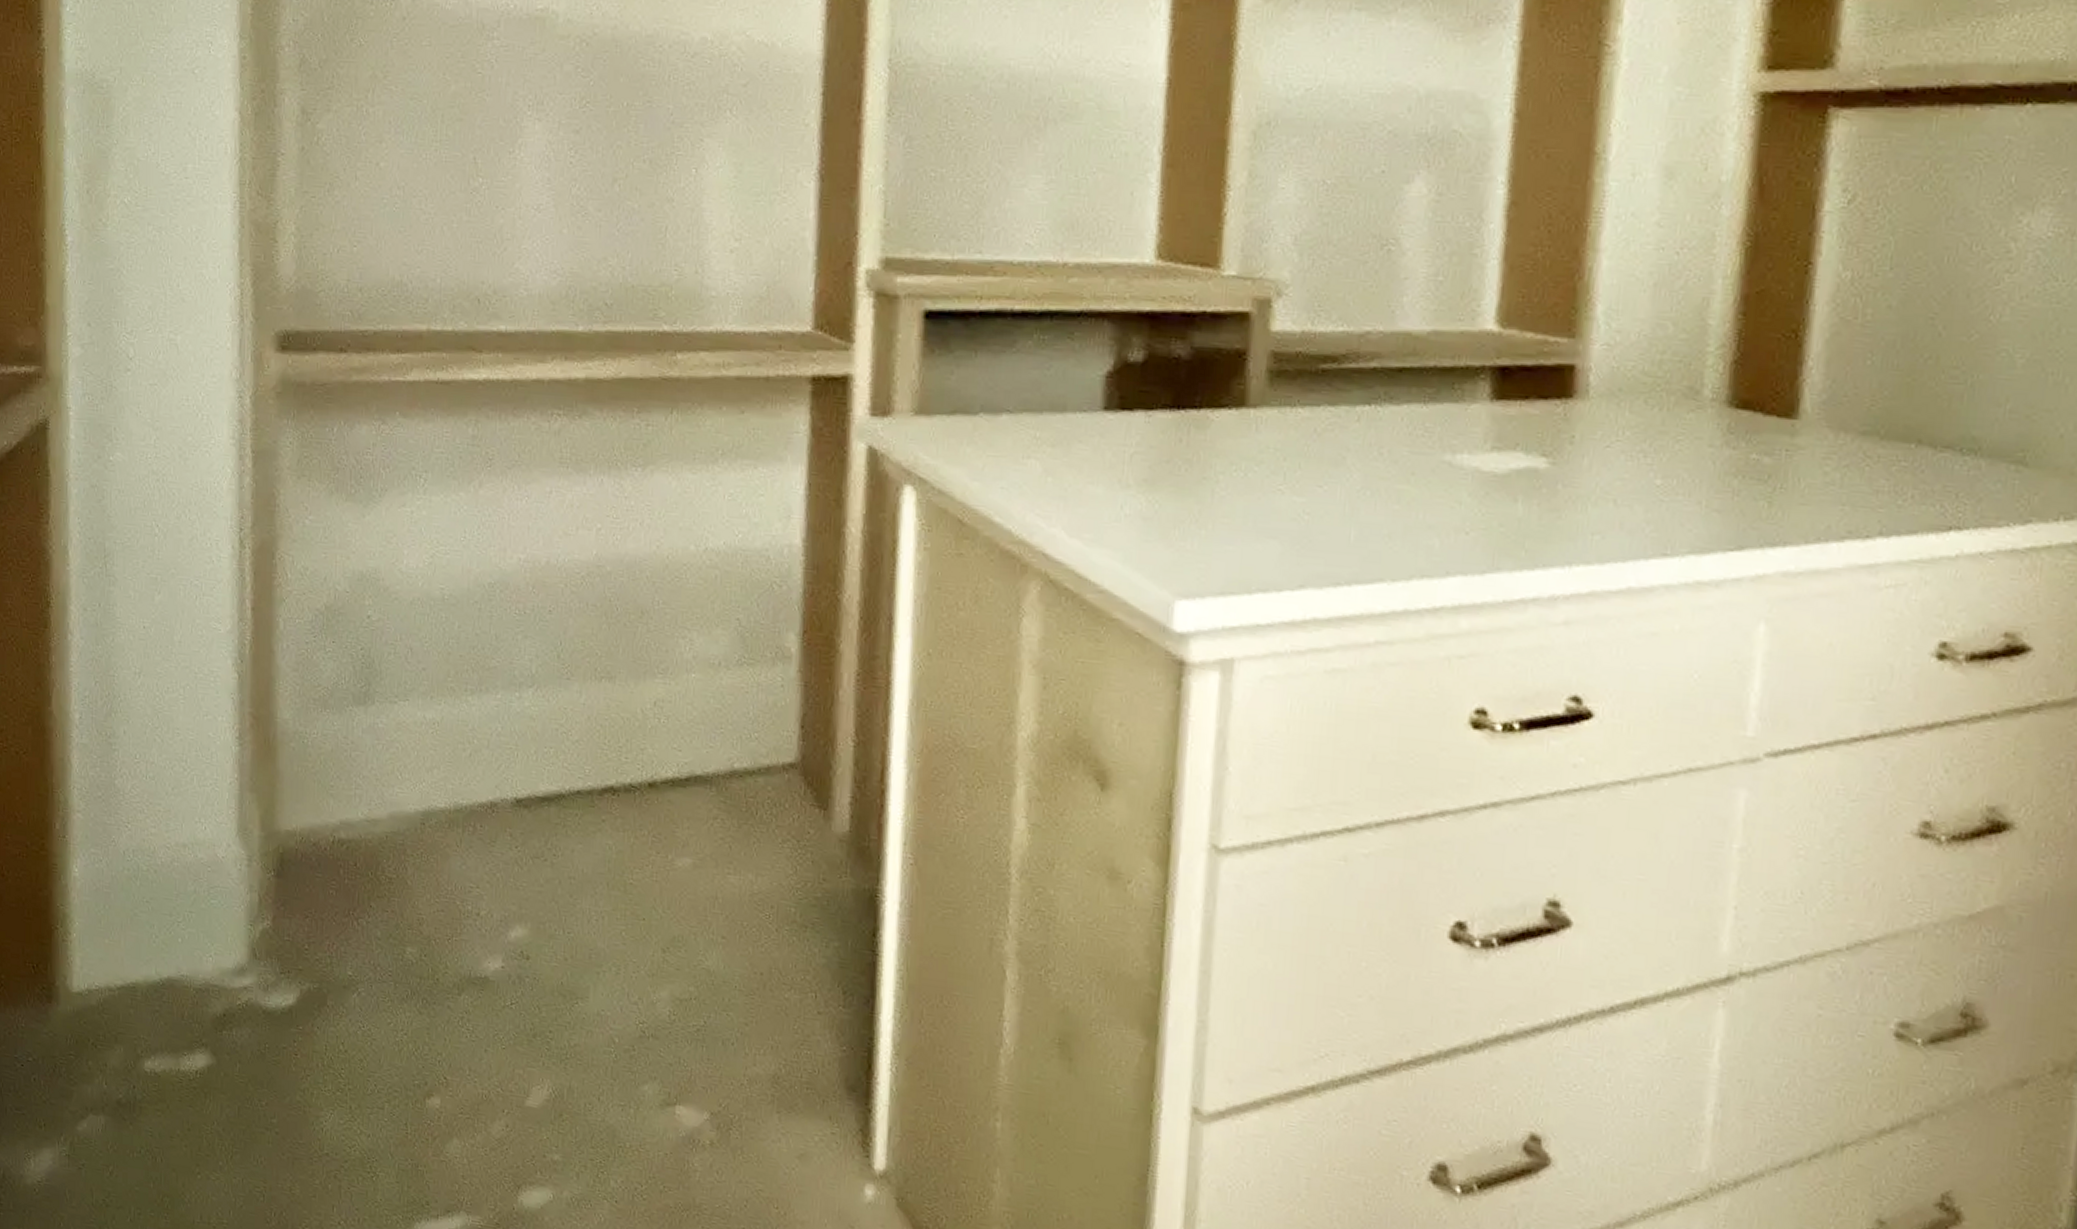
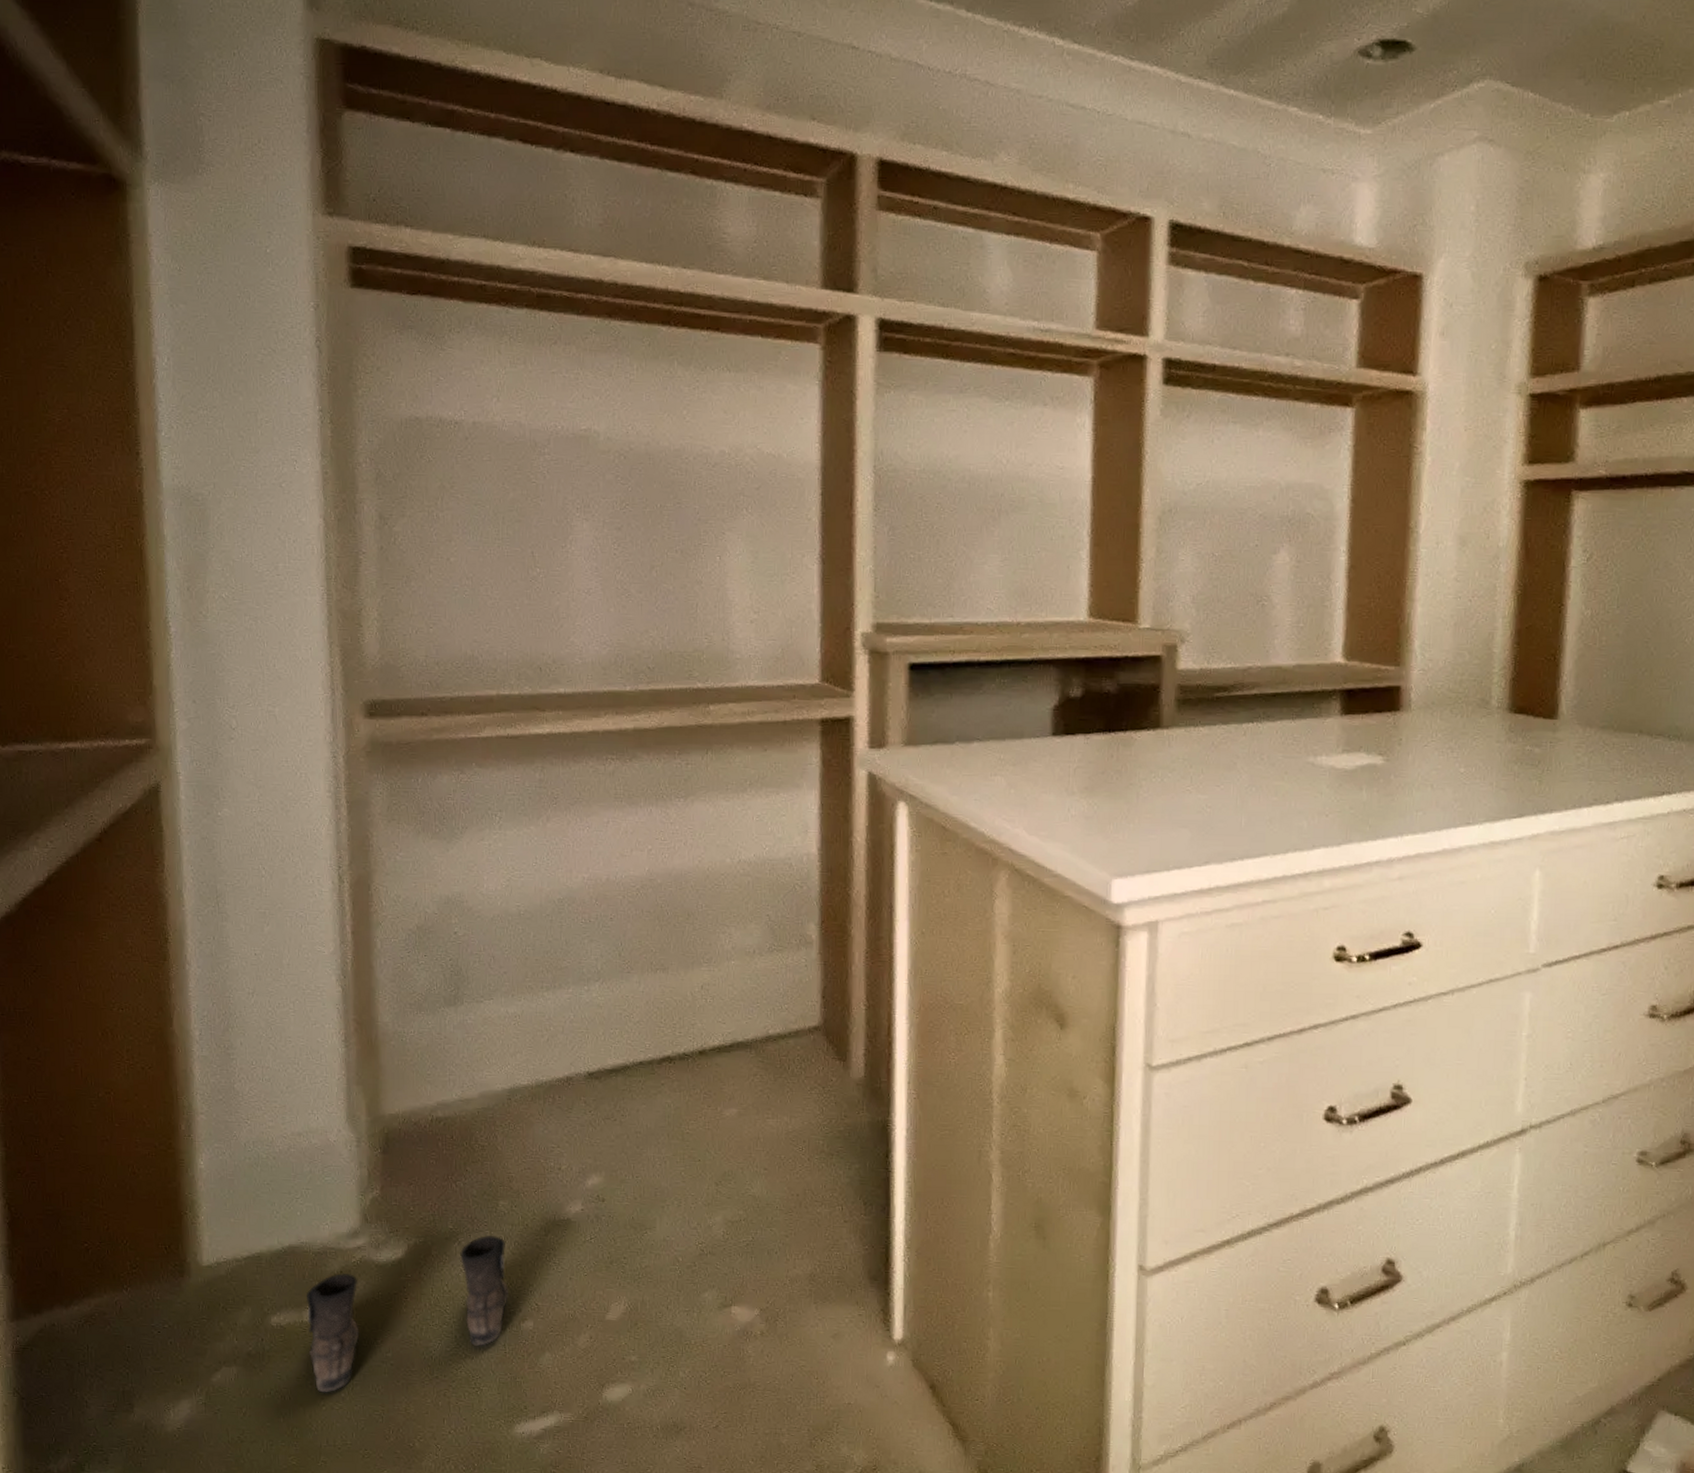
boots: none [184,986,413,1159] -> present [307,1234,508,1393]

